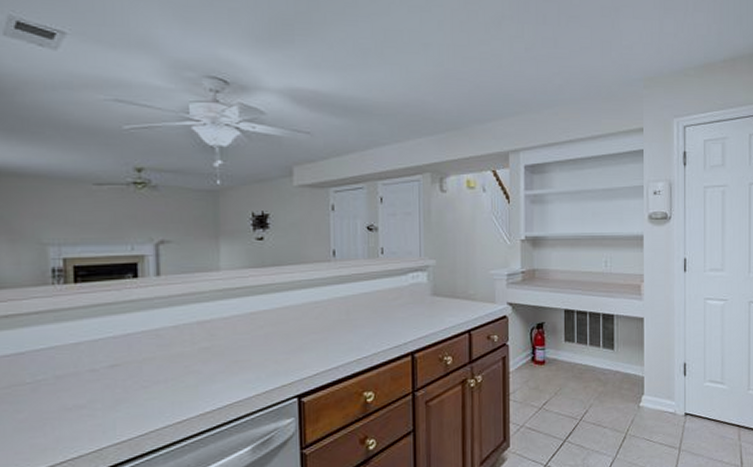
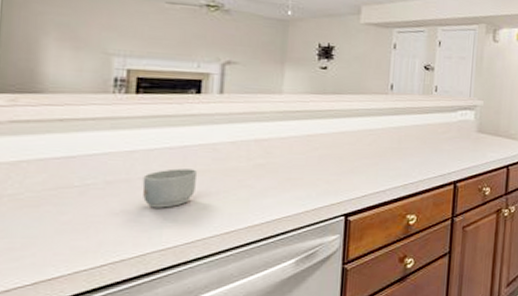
mug: none [91,357,144,401] -> present [142,168,198,208]

